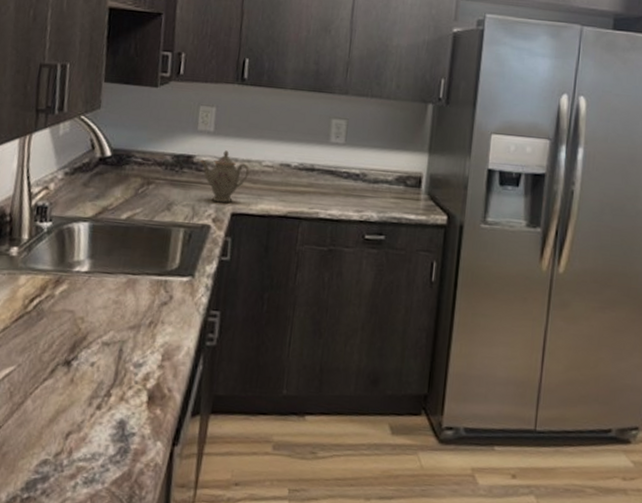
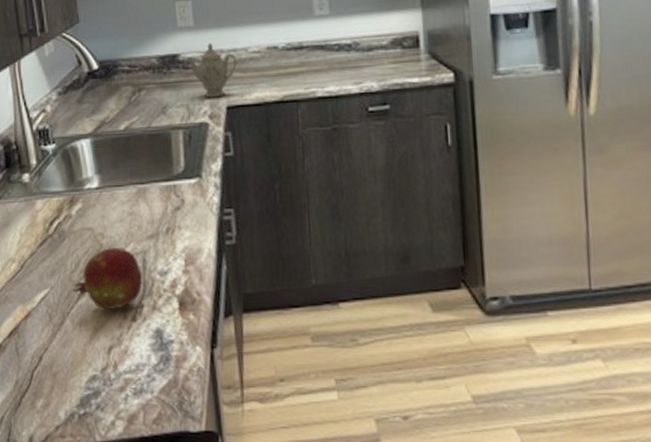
fruit: none [41,333,116,395] -> present [73,248,142,309]

